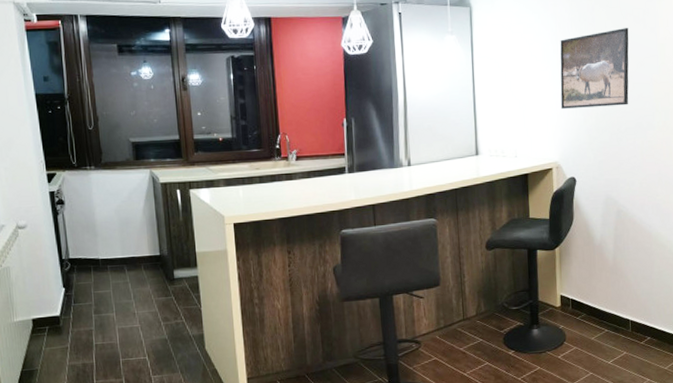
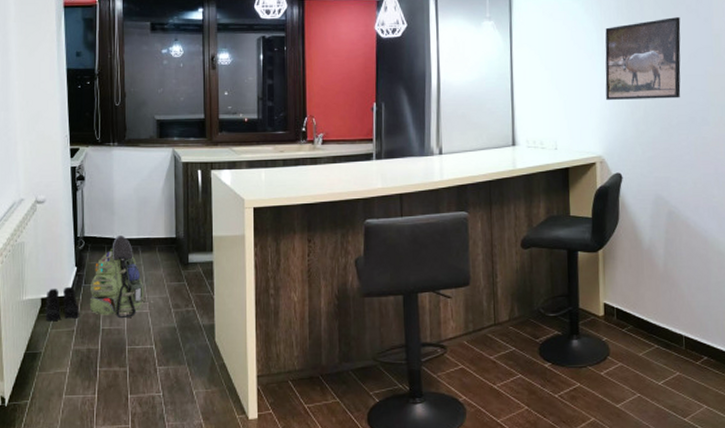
boots: none [37,306,71,341] -> present [45,286,79,322]
backpack: none [80,255,142,334] -> present [89,234,152,319]

